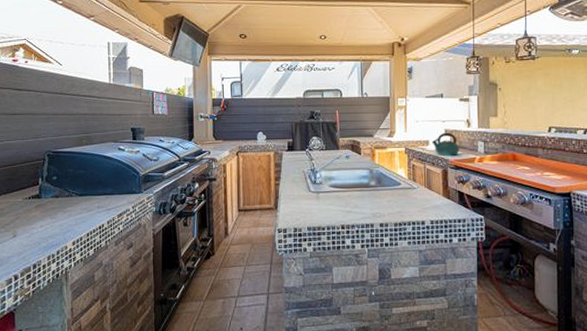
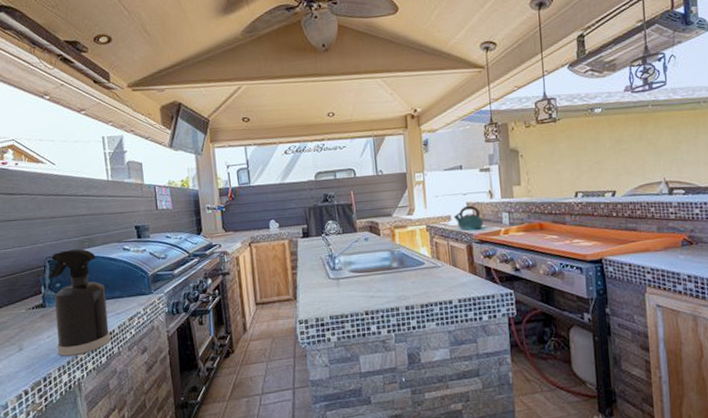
spray bottle: none [47,146,99,245] -> present [48,249,110,356]

